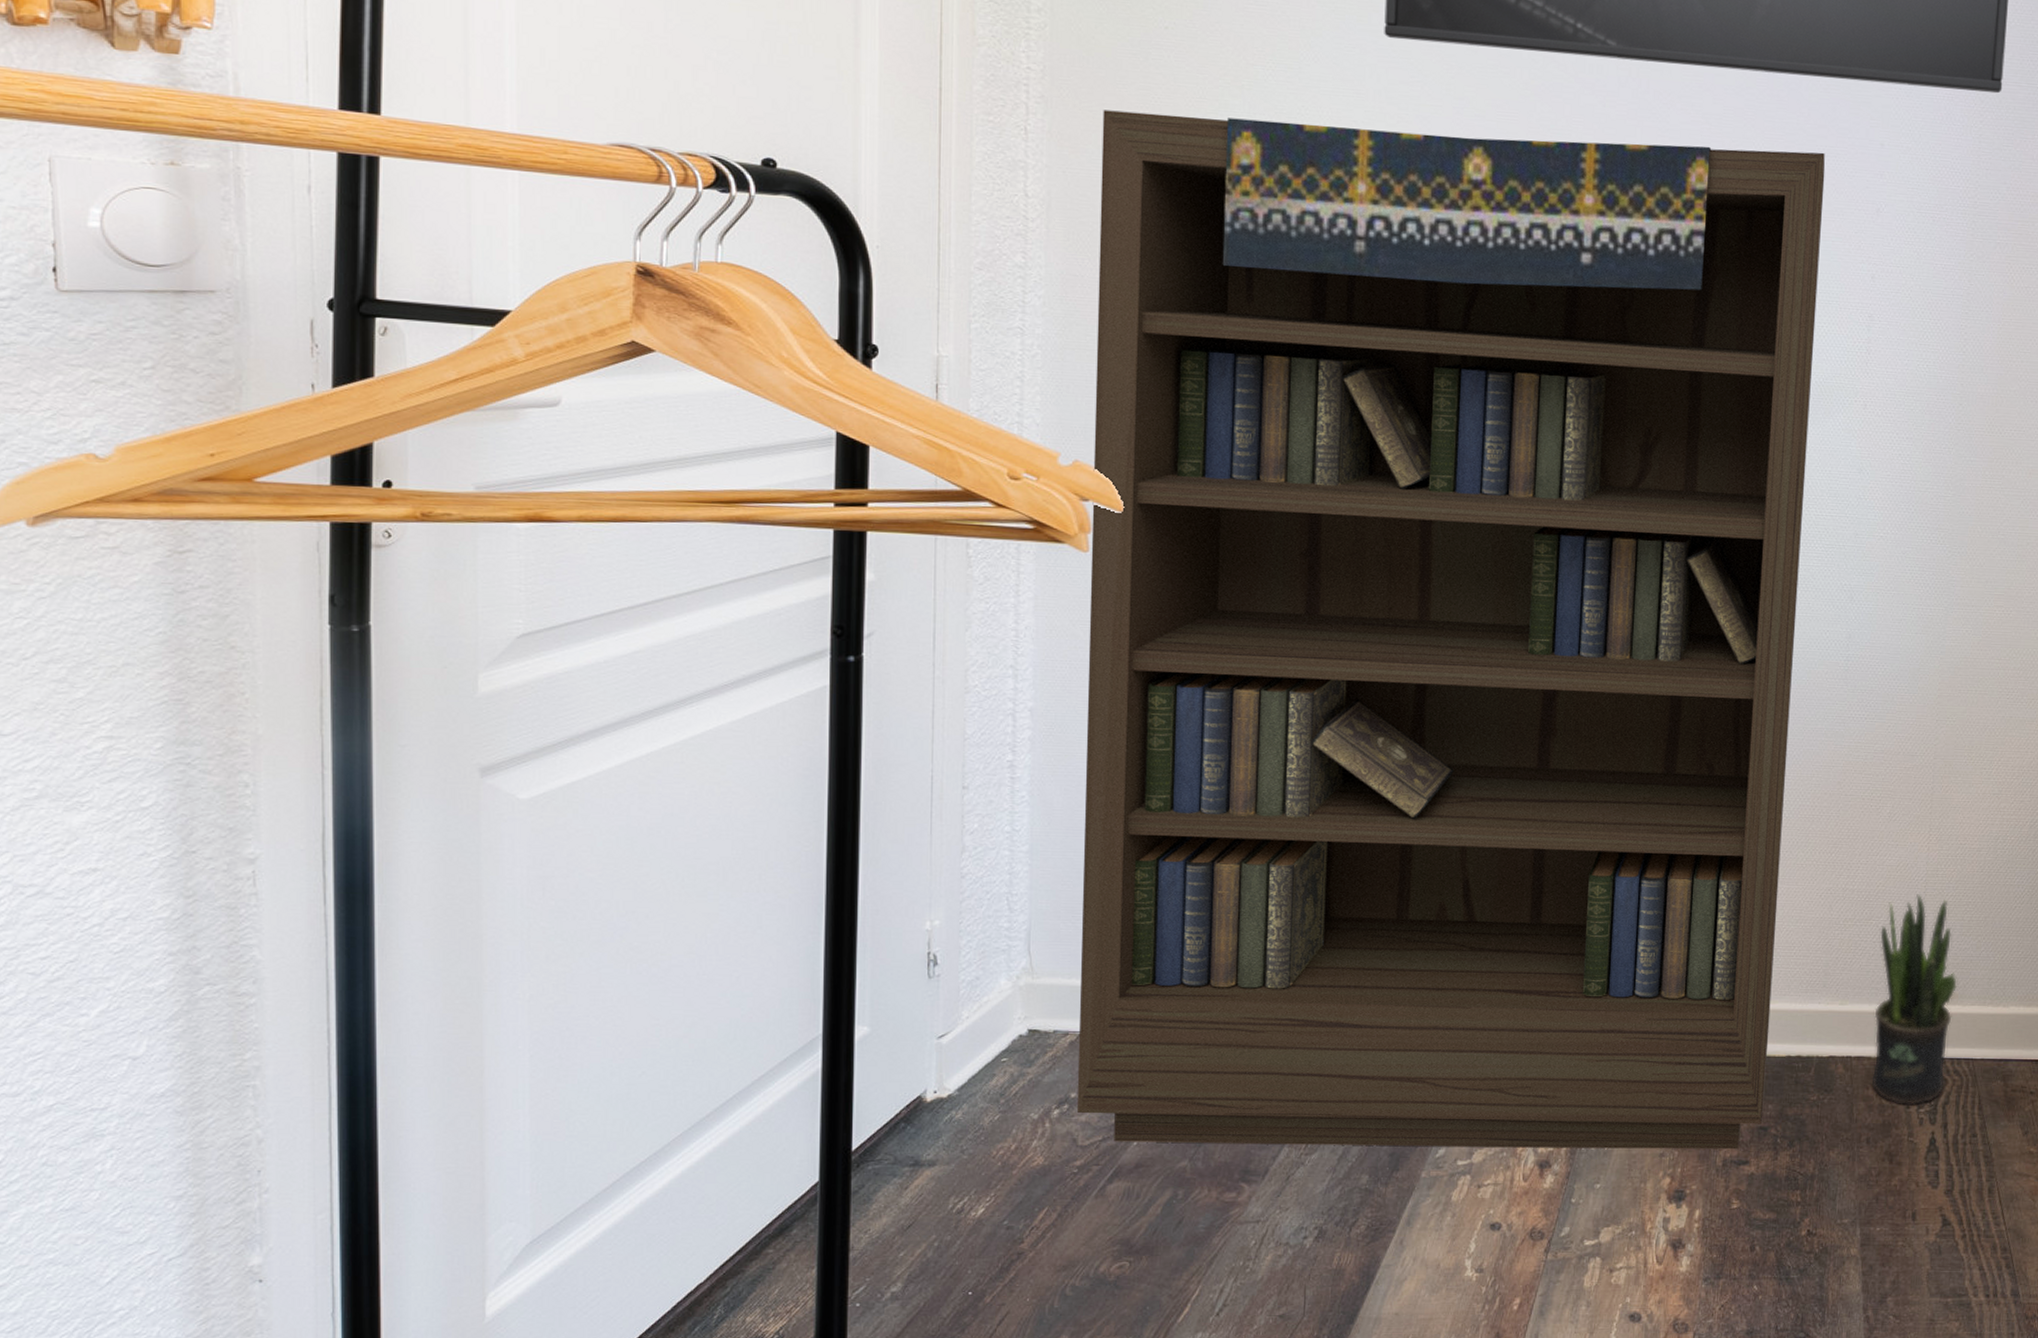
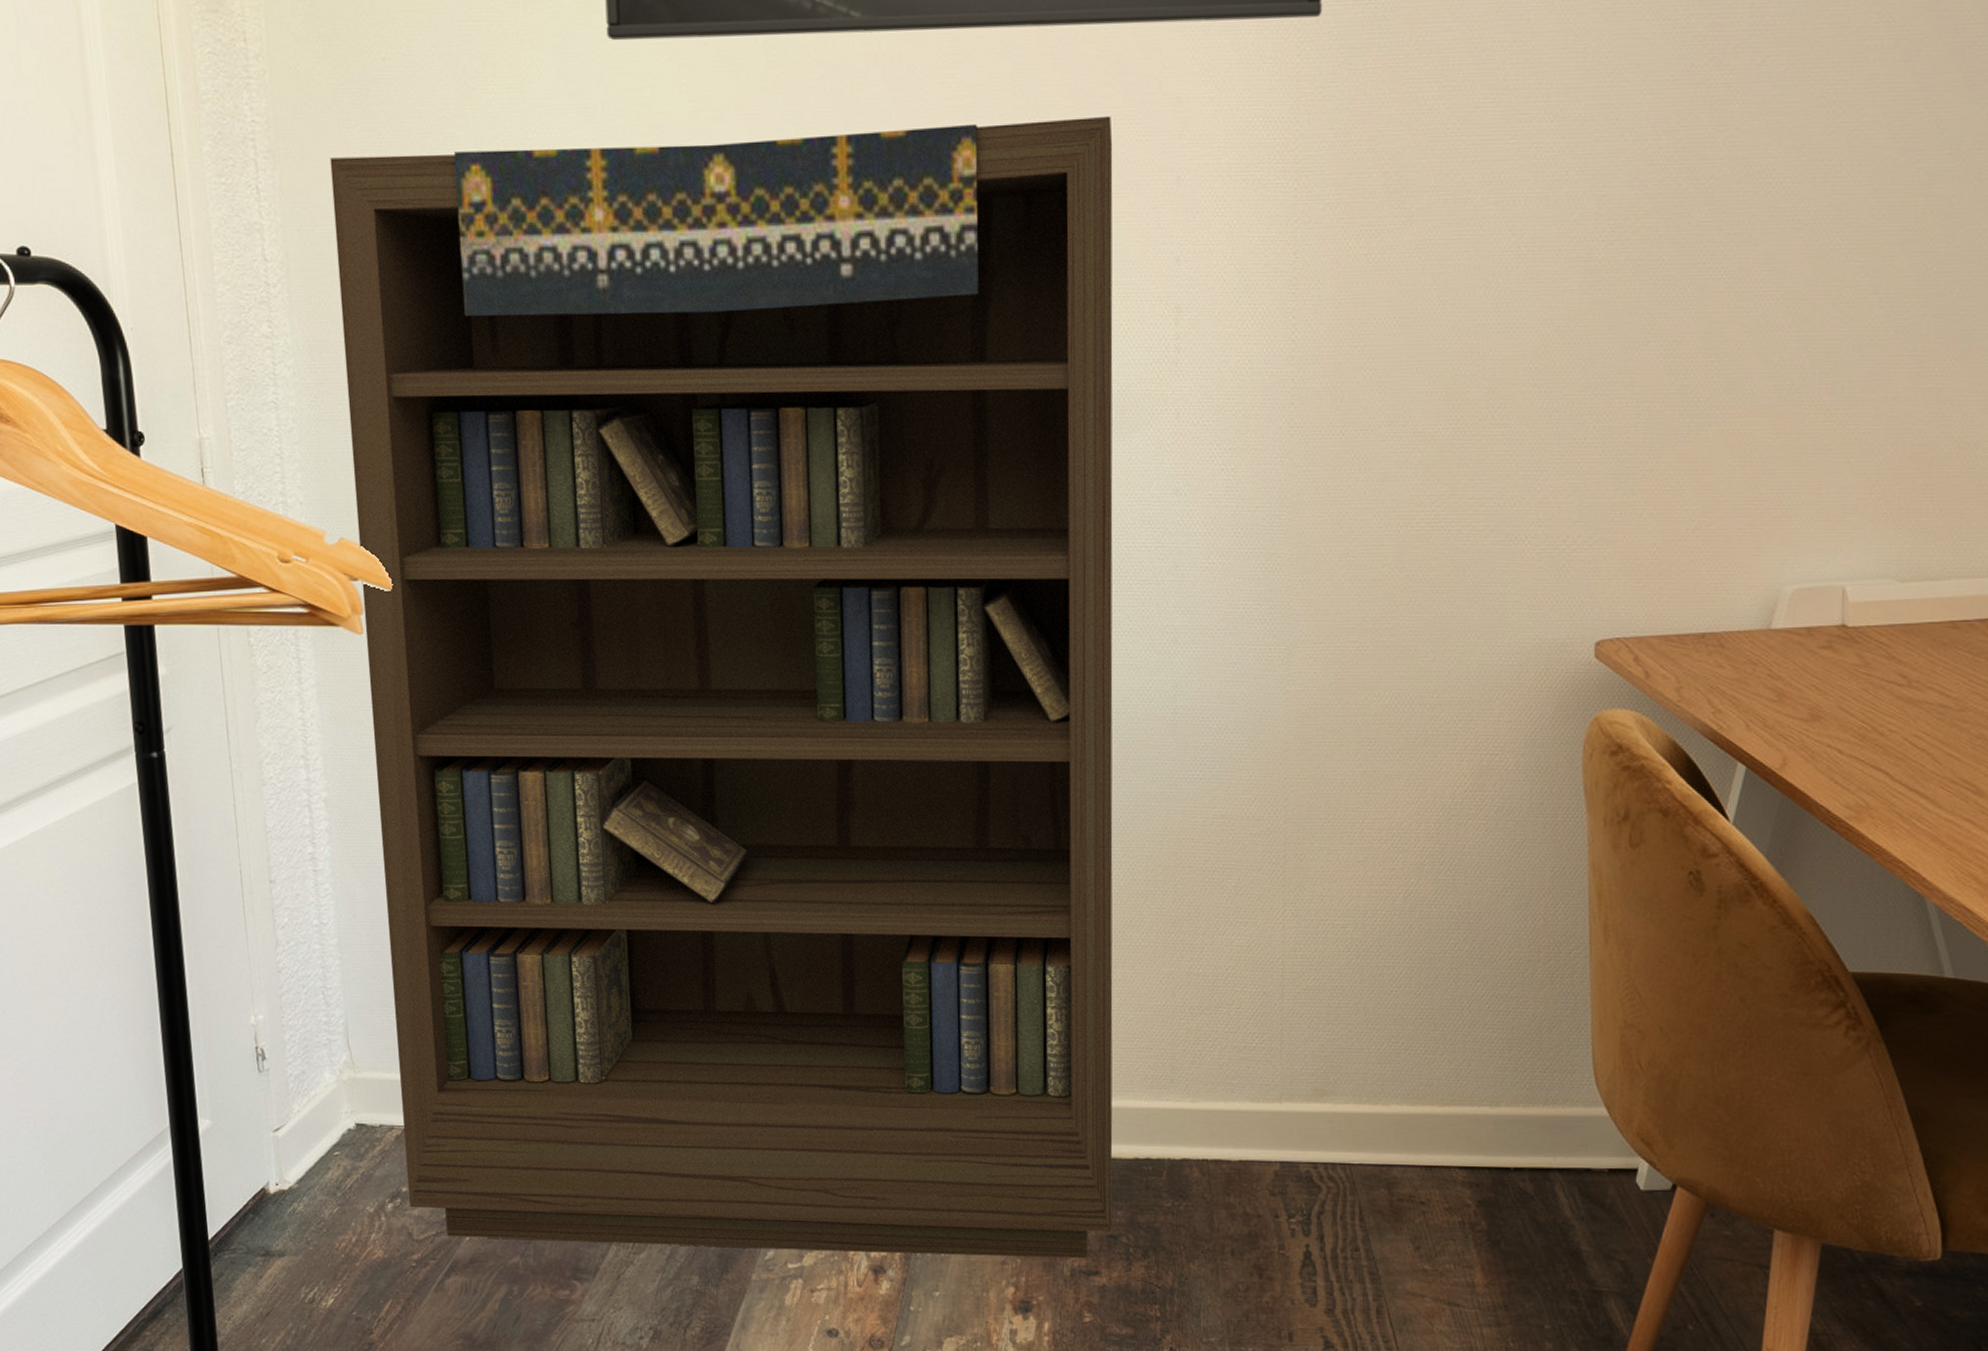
potted plant: present [1871,894,1958,1106] -> none [1231,978,1327,1215]

